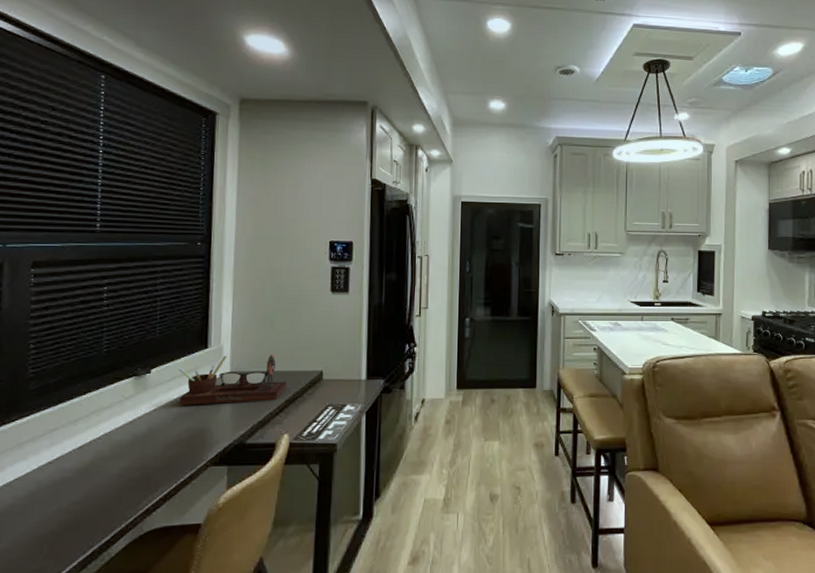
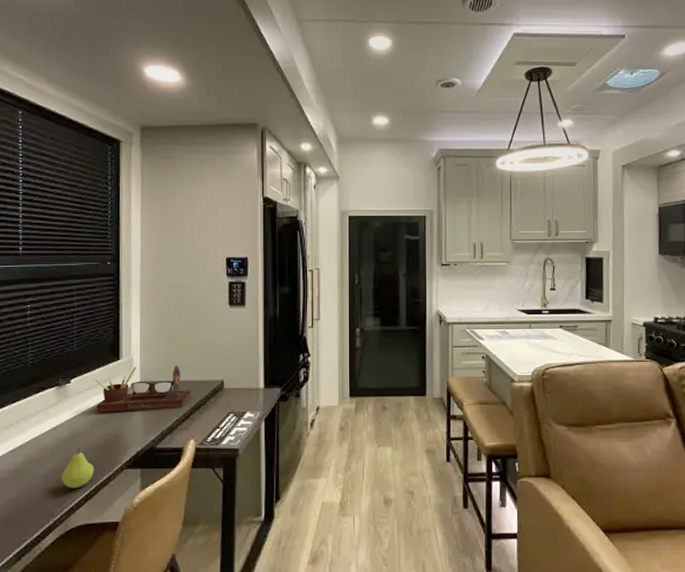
fruit: none [137,442,175,488] -> present [62,446,94,488]

